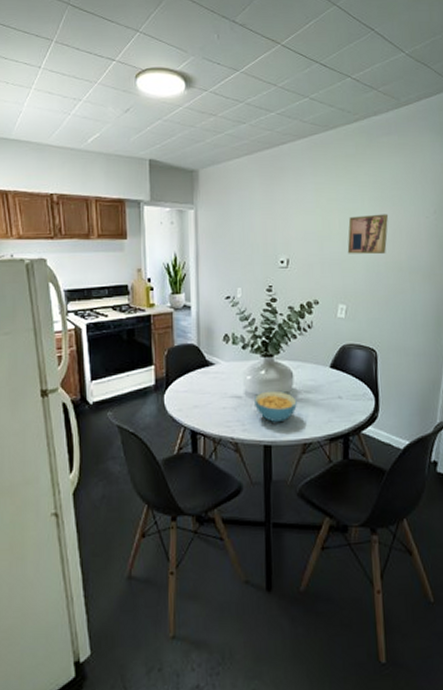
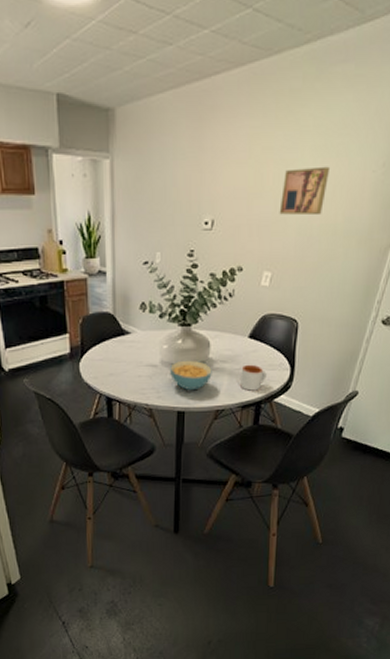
mug: none [325,394,352,422] -> present [239,364,267,391]

